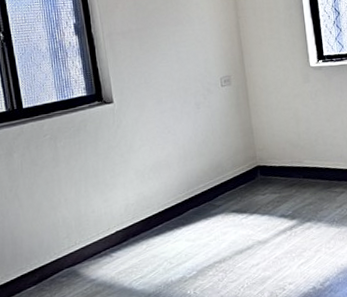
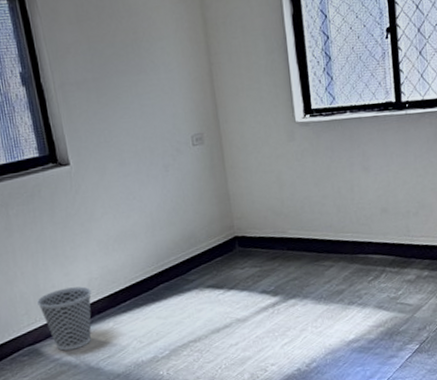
wastebasket: none [78,211,128,272] -> present [37,286,92,351]

